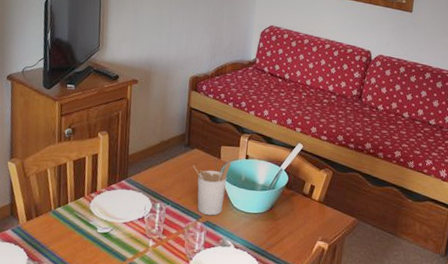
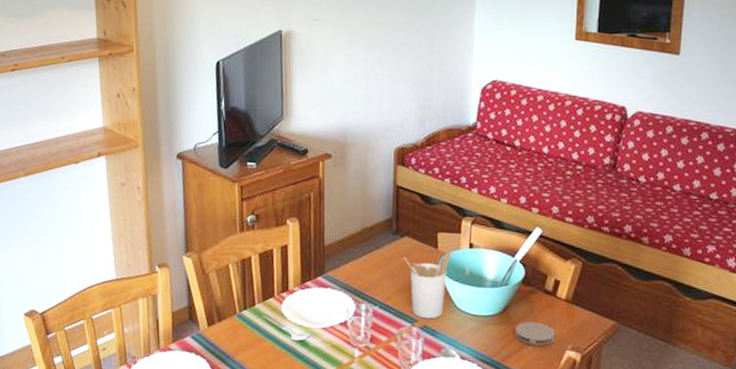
coaster: none [277,218,310,238] -> present [514,321,556,347]

